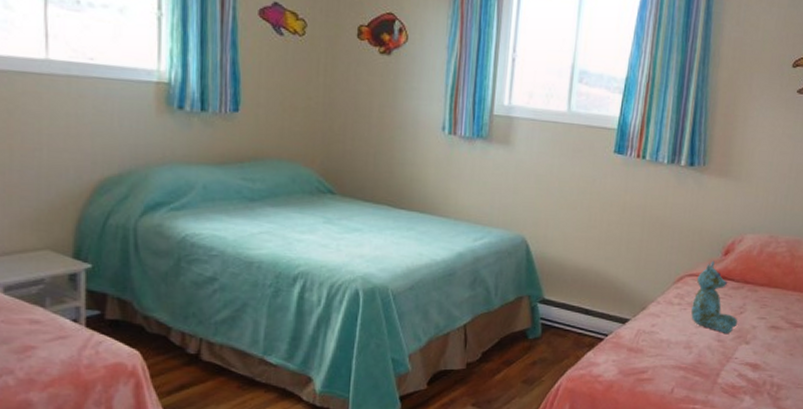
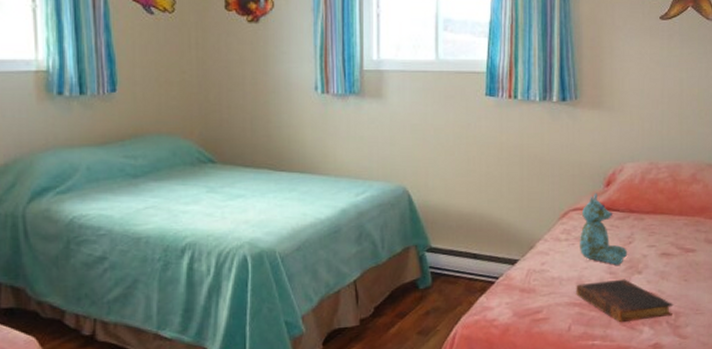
book: none [682,347,777,390] -> present [576,279,674,323]

